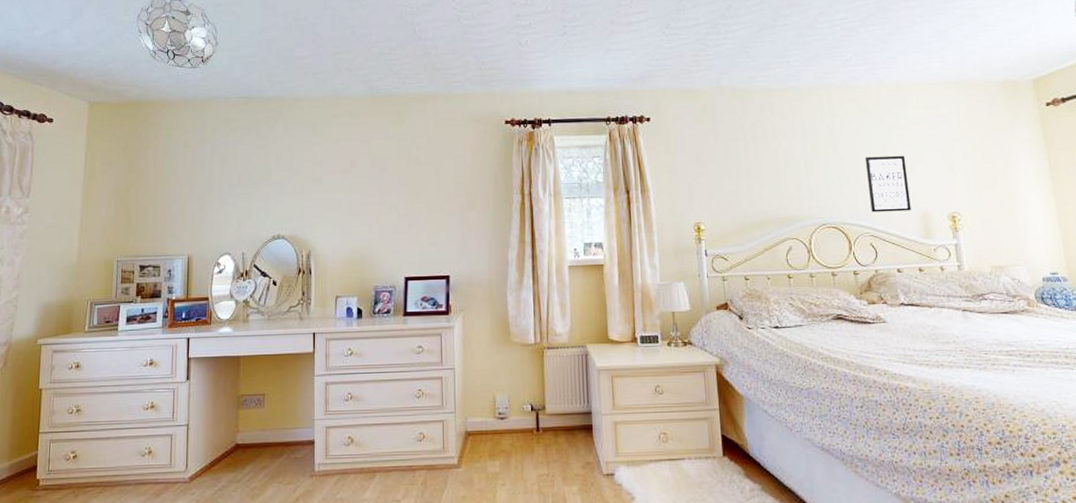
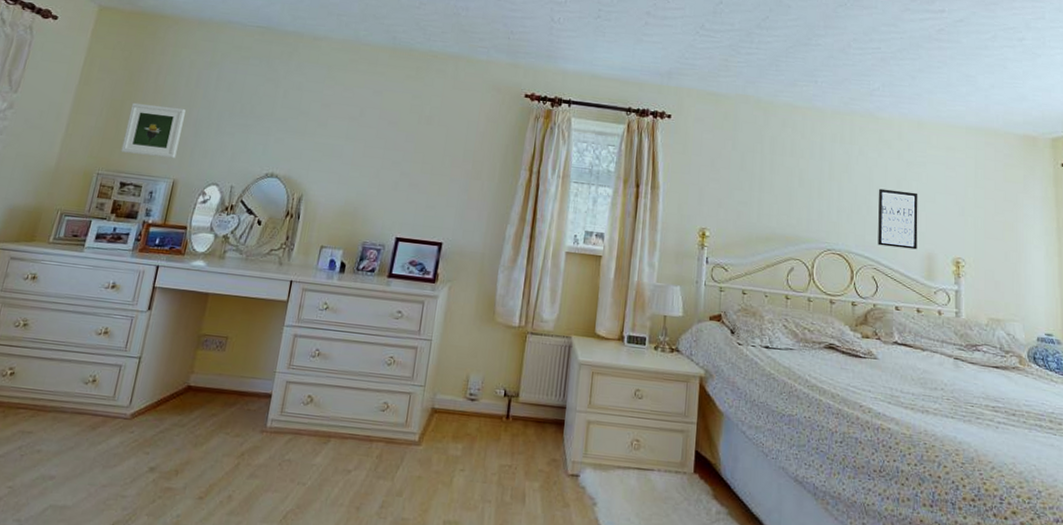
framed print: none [134,187,187,237] -> present [121,102,186,158]

